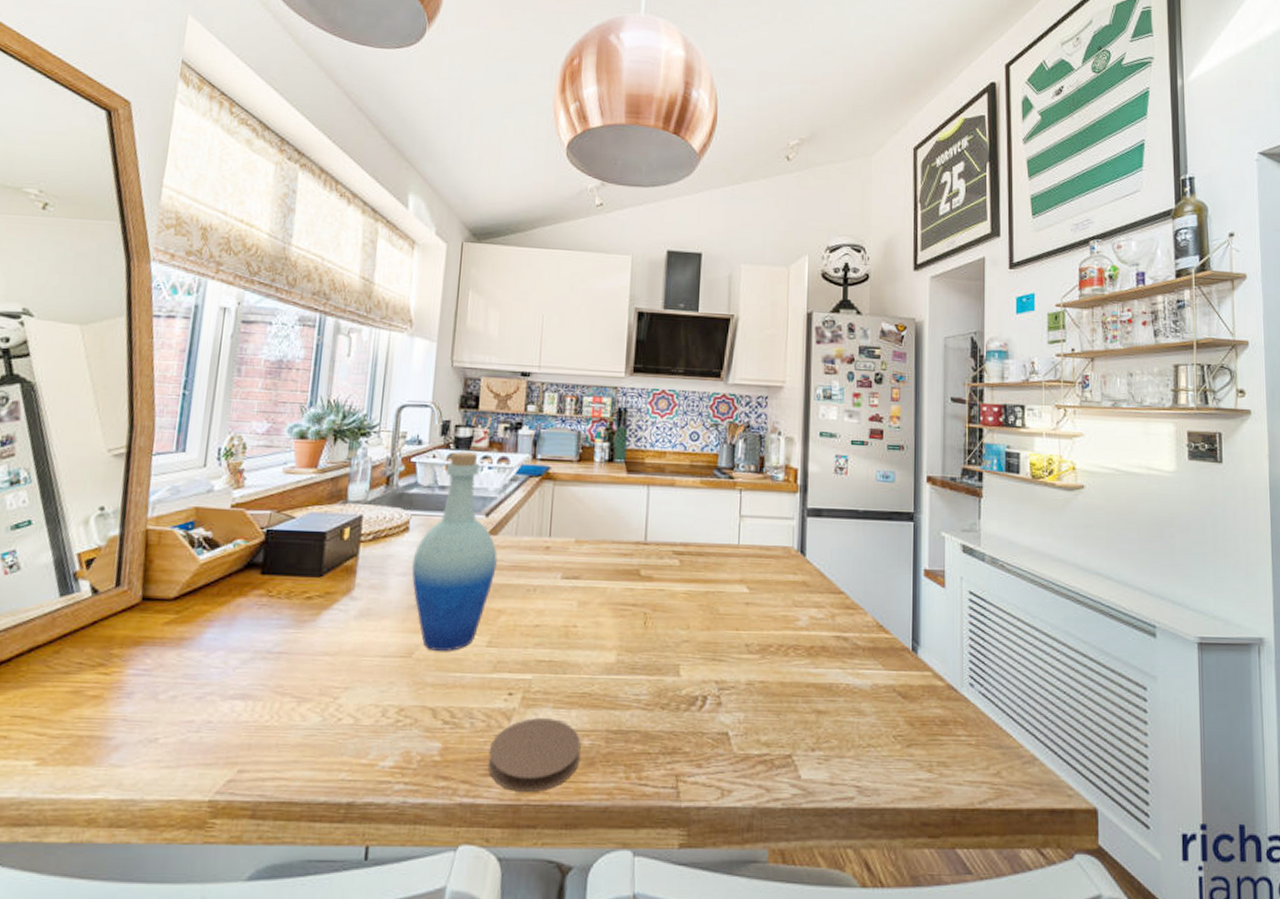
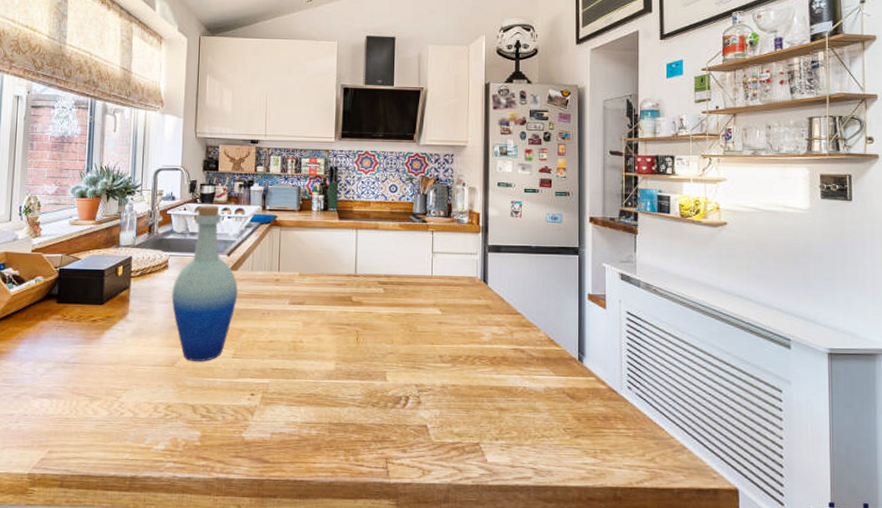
coaster: present [488,718,581,792] -> none [237,413,309,470]

